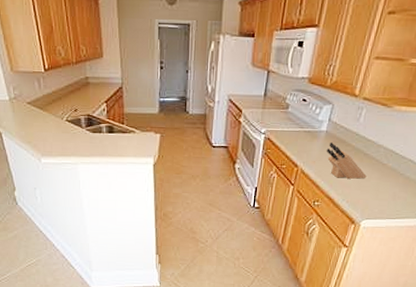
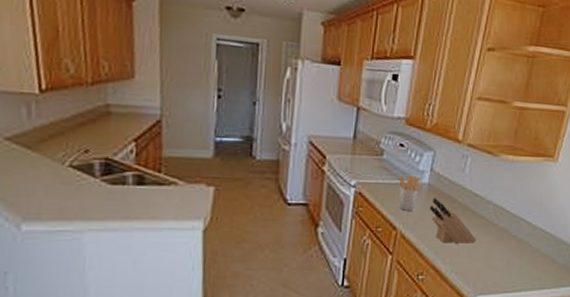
utensil holder: none [300,124,321,153] -> present [398,175,423,211]

